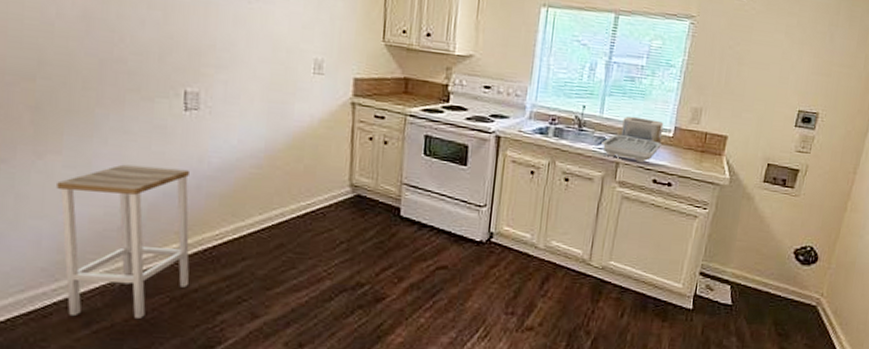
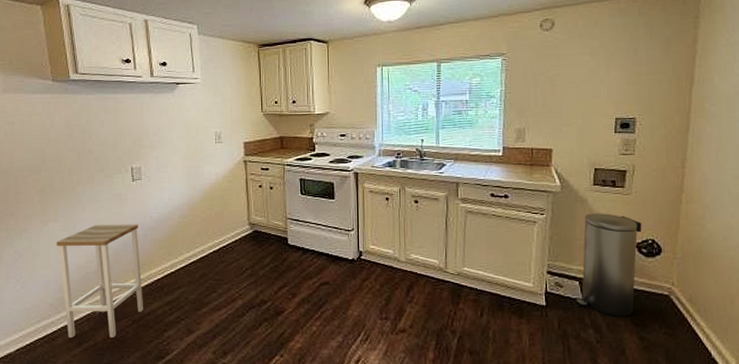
dish rack: present [602,134,661,164] -> none [441,159,493,181]
toaster: present [621,116,665,149] -> none [457,142,494,168]
pedal bin: none [724,212,804,326] -> present [576,213,642,317]

